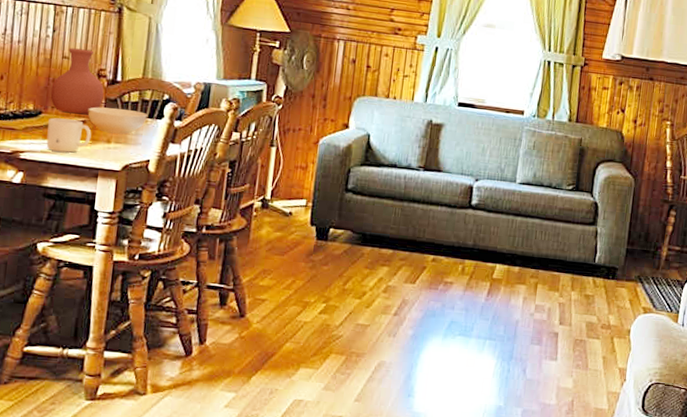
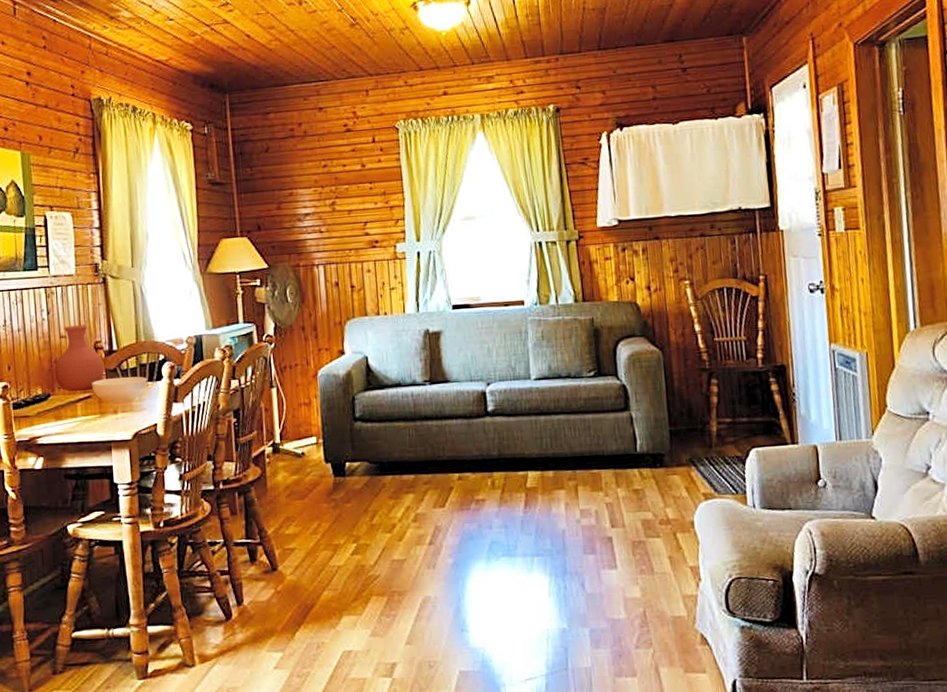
mug: present [46,117,92,153] -> none [58,396,99,431]

